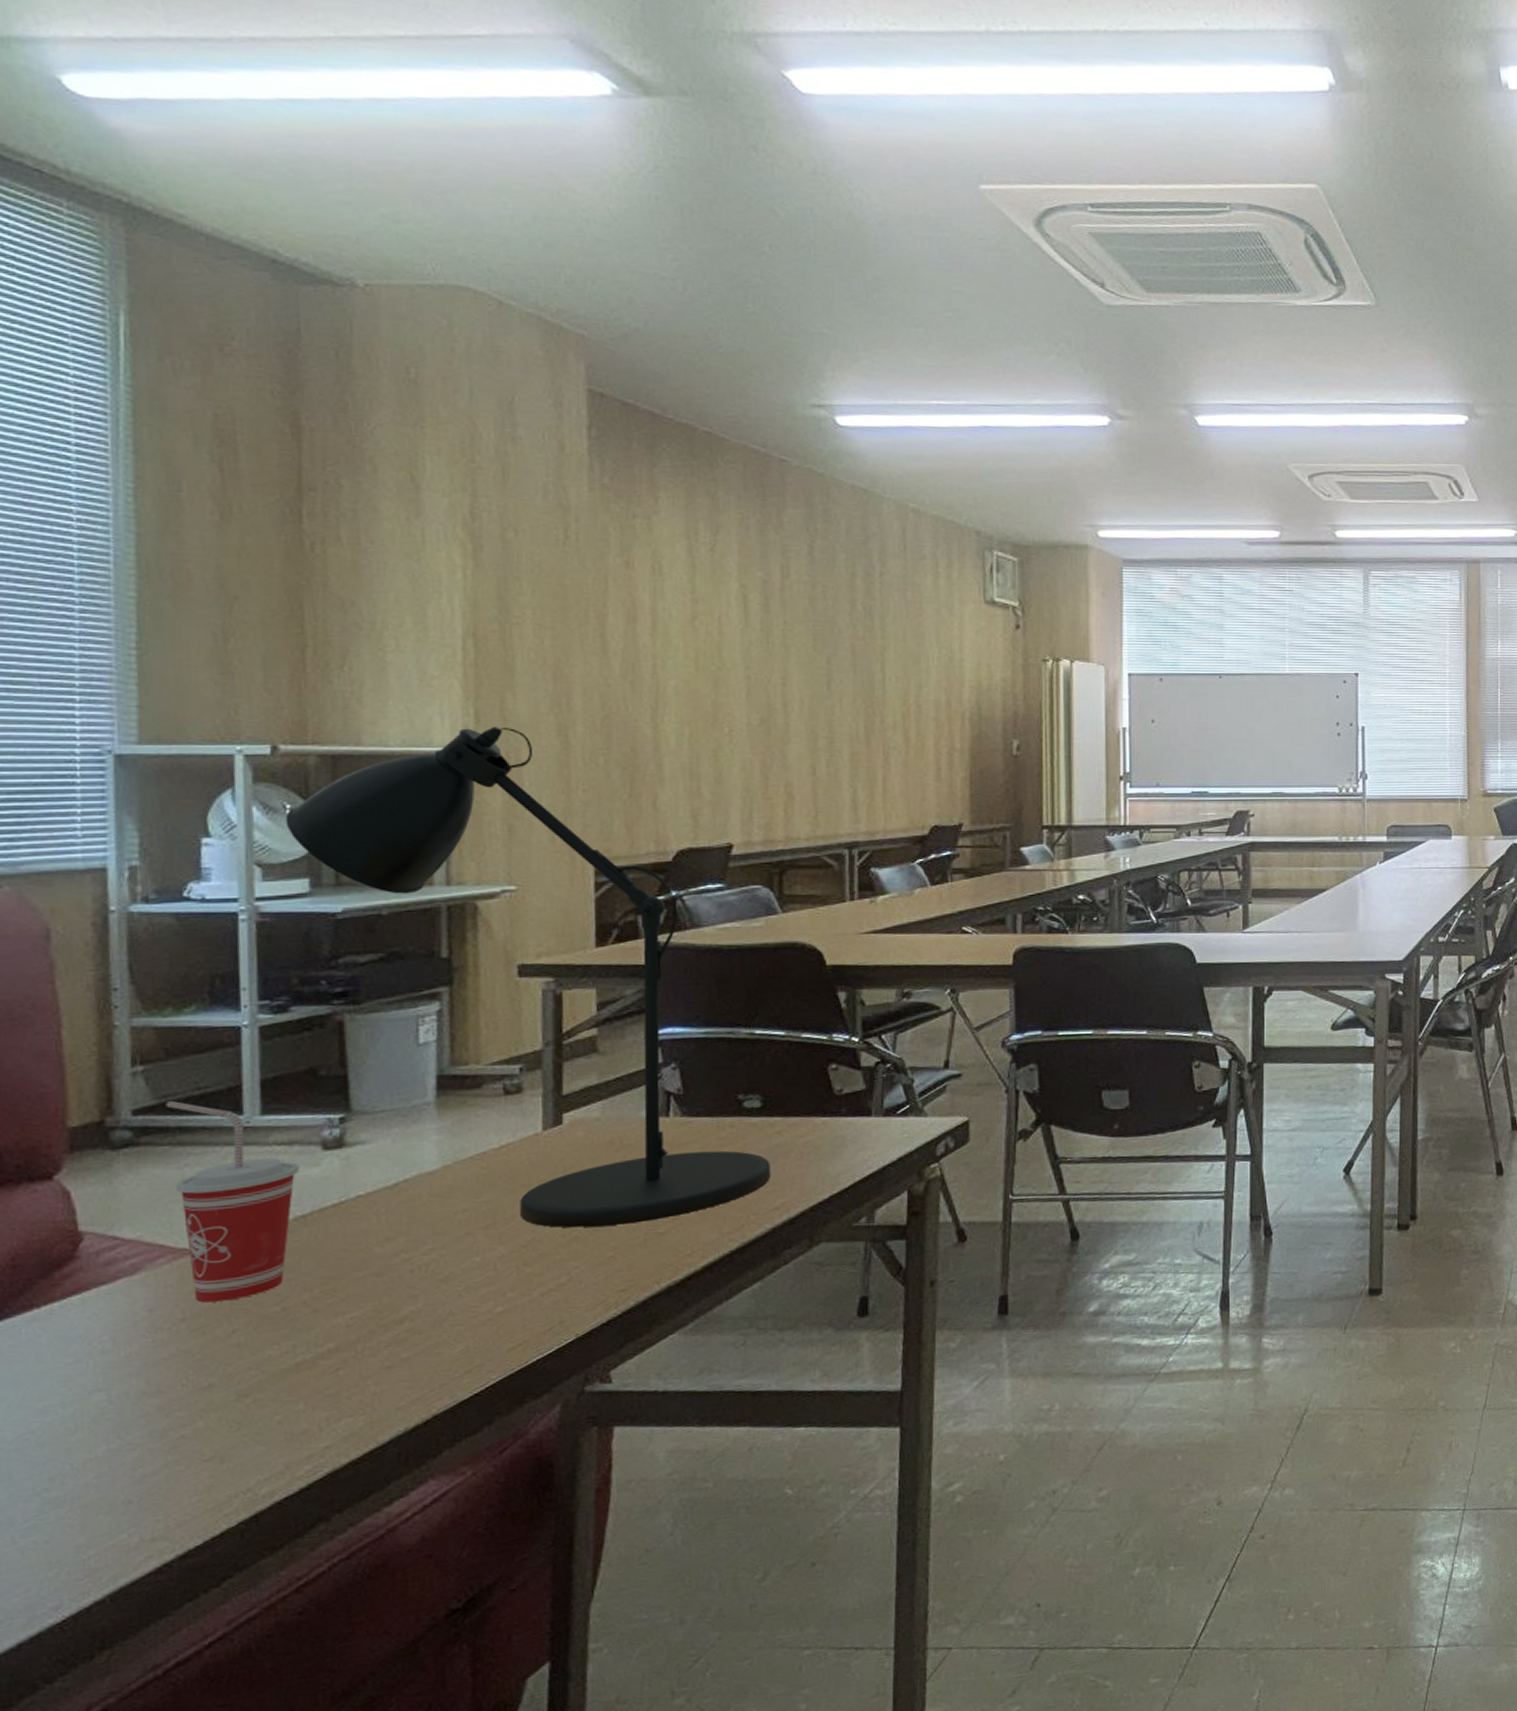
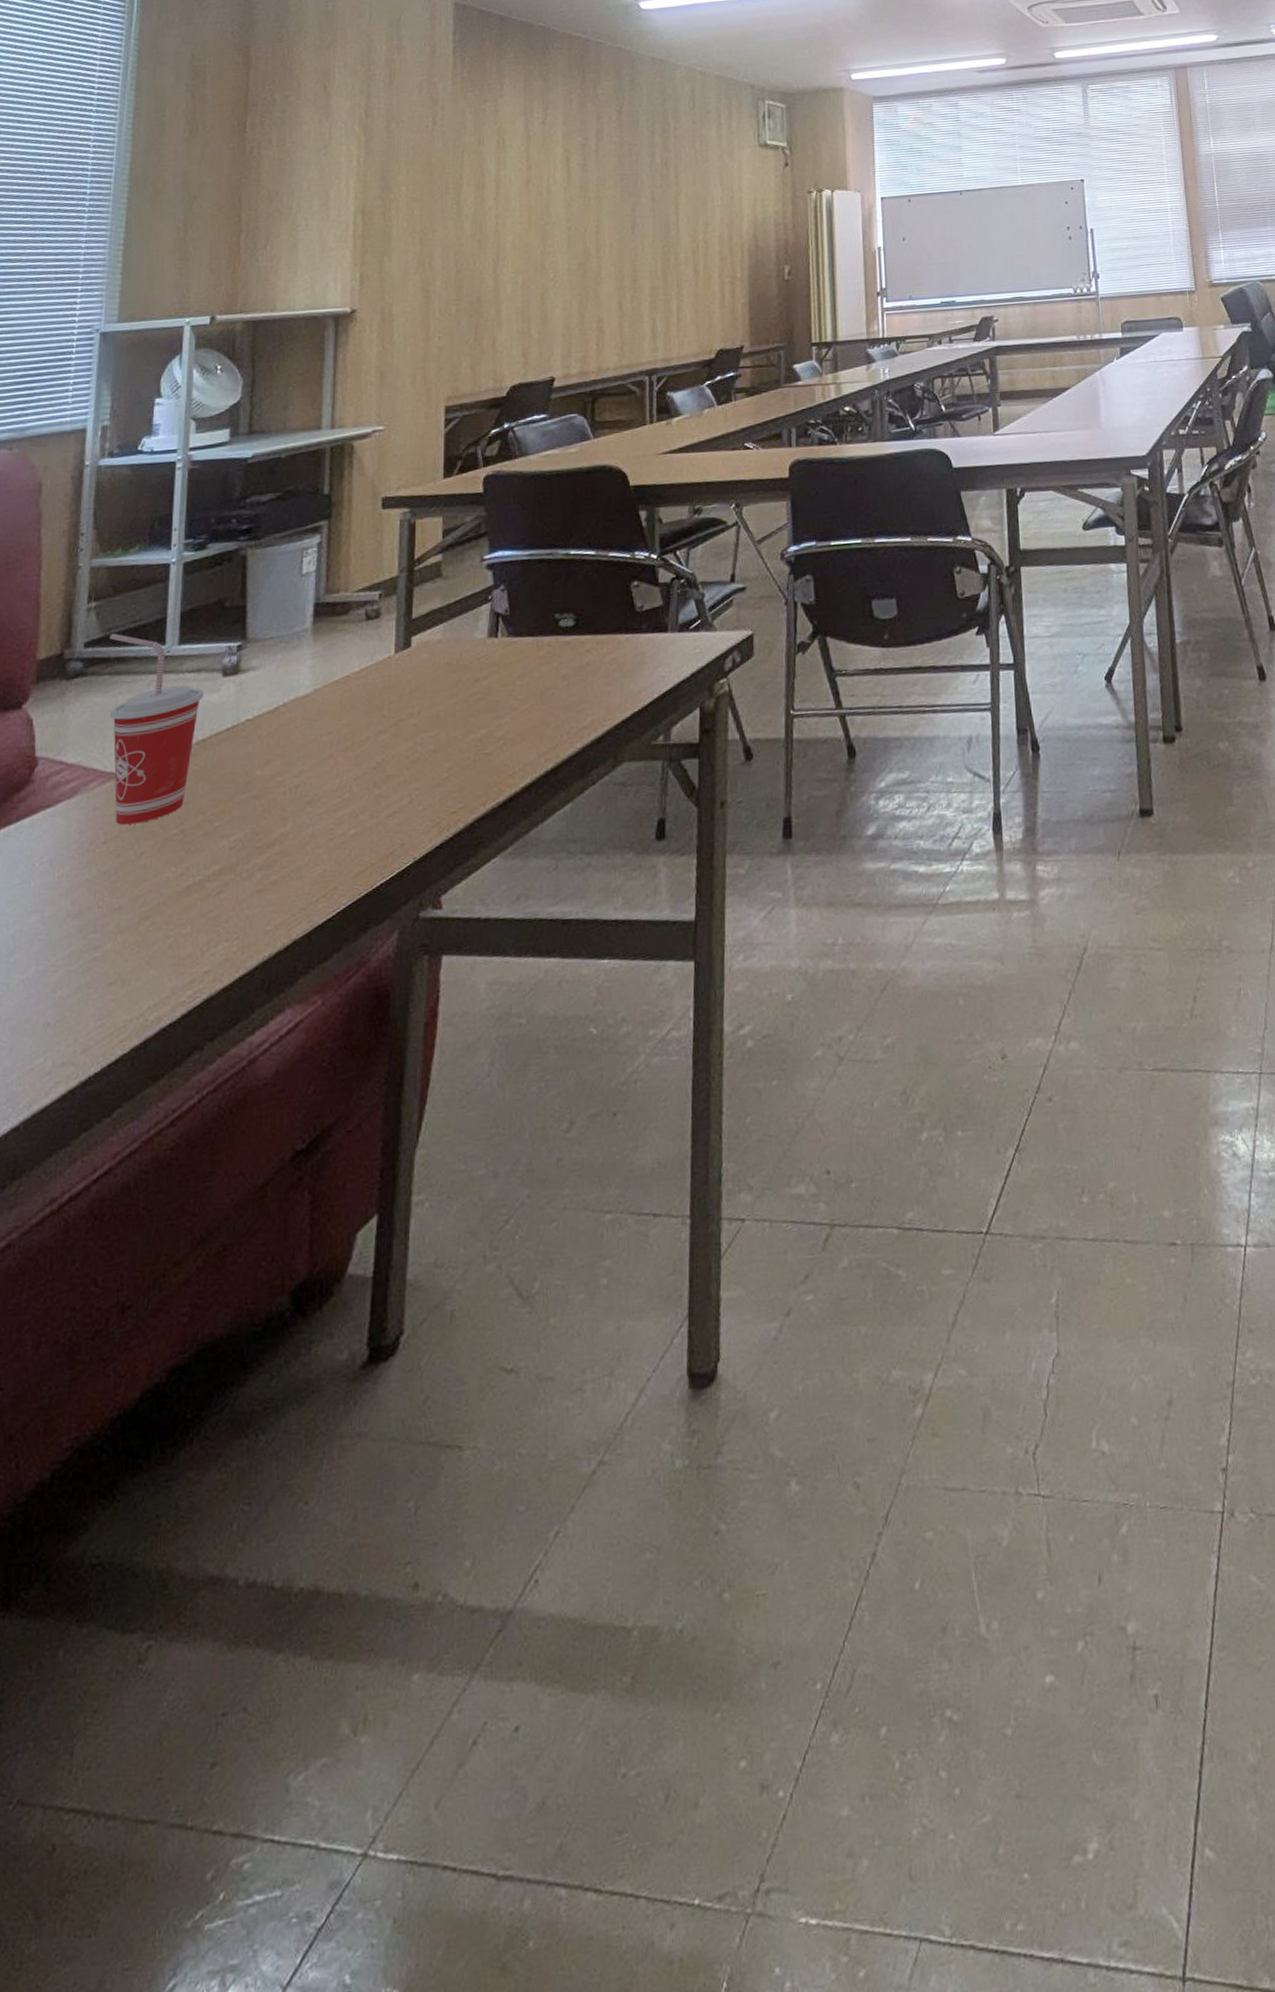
desk lamp: present [285,726,771,1228] -> none [216,287,582,750]

